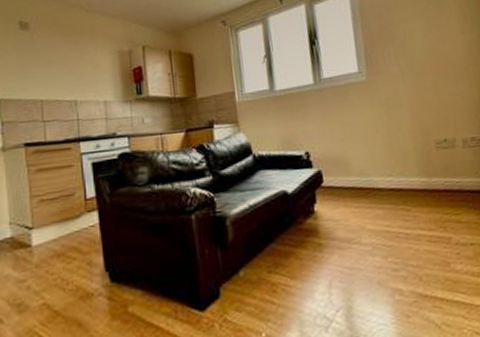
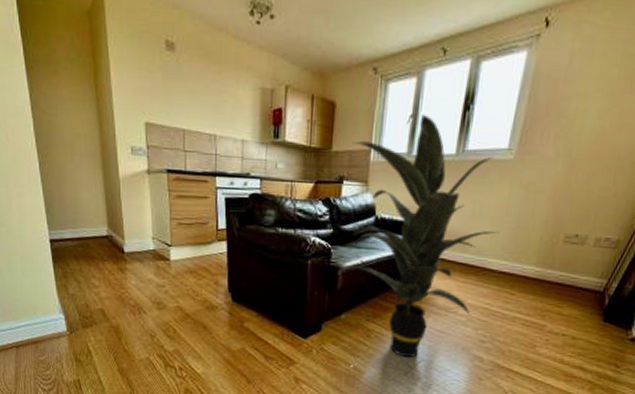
indoor plant: none [215,53,376,309] -> present [352,114,500,358]

